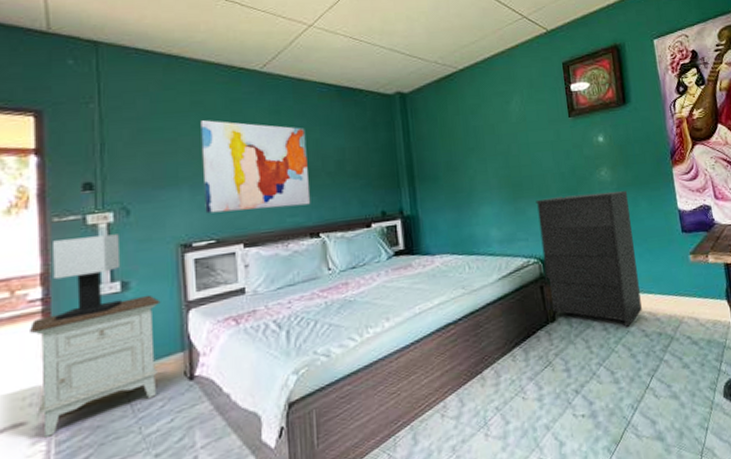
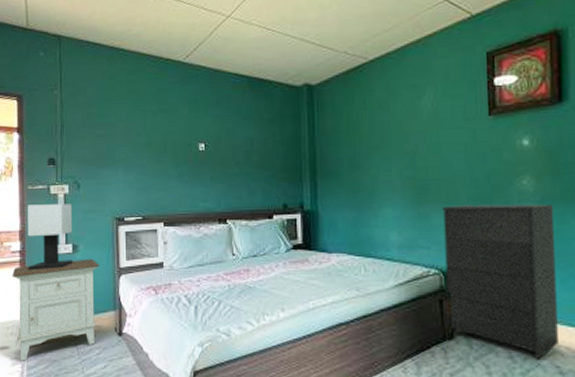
wall art: present [200,120,311,214] -> none [134,107,221,193]

